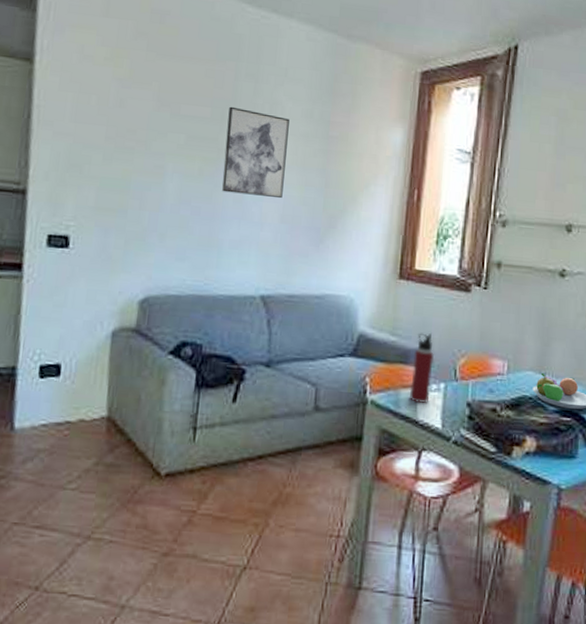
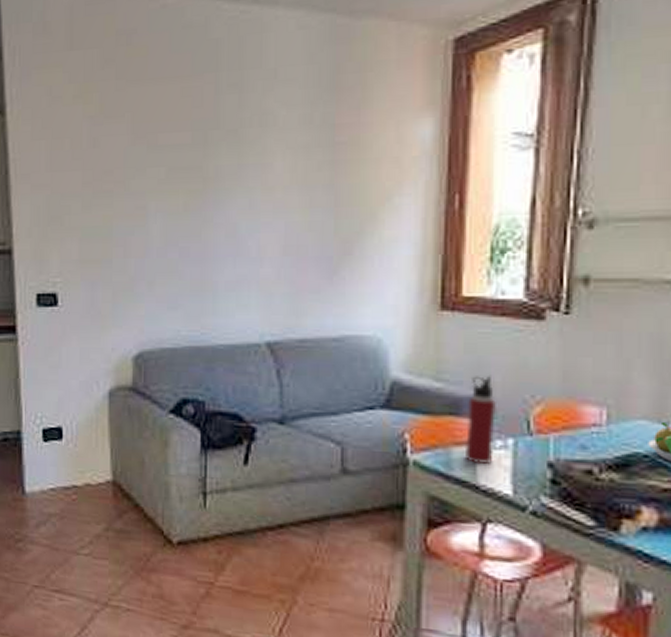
wall art: present [222,106,290,199] -> none [211,126,284,227]

